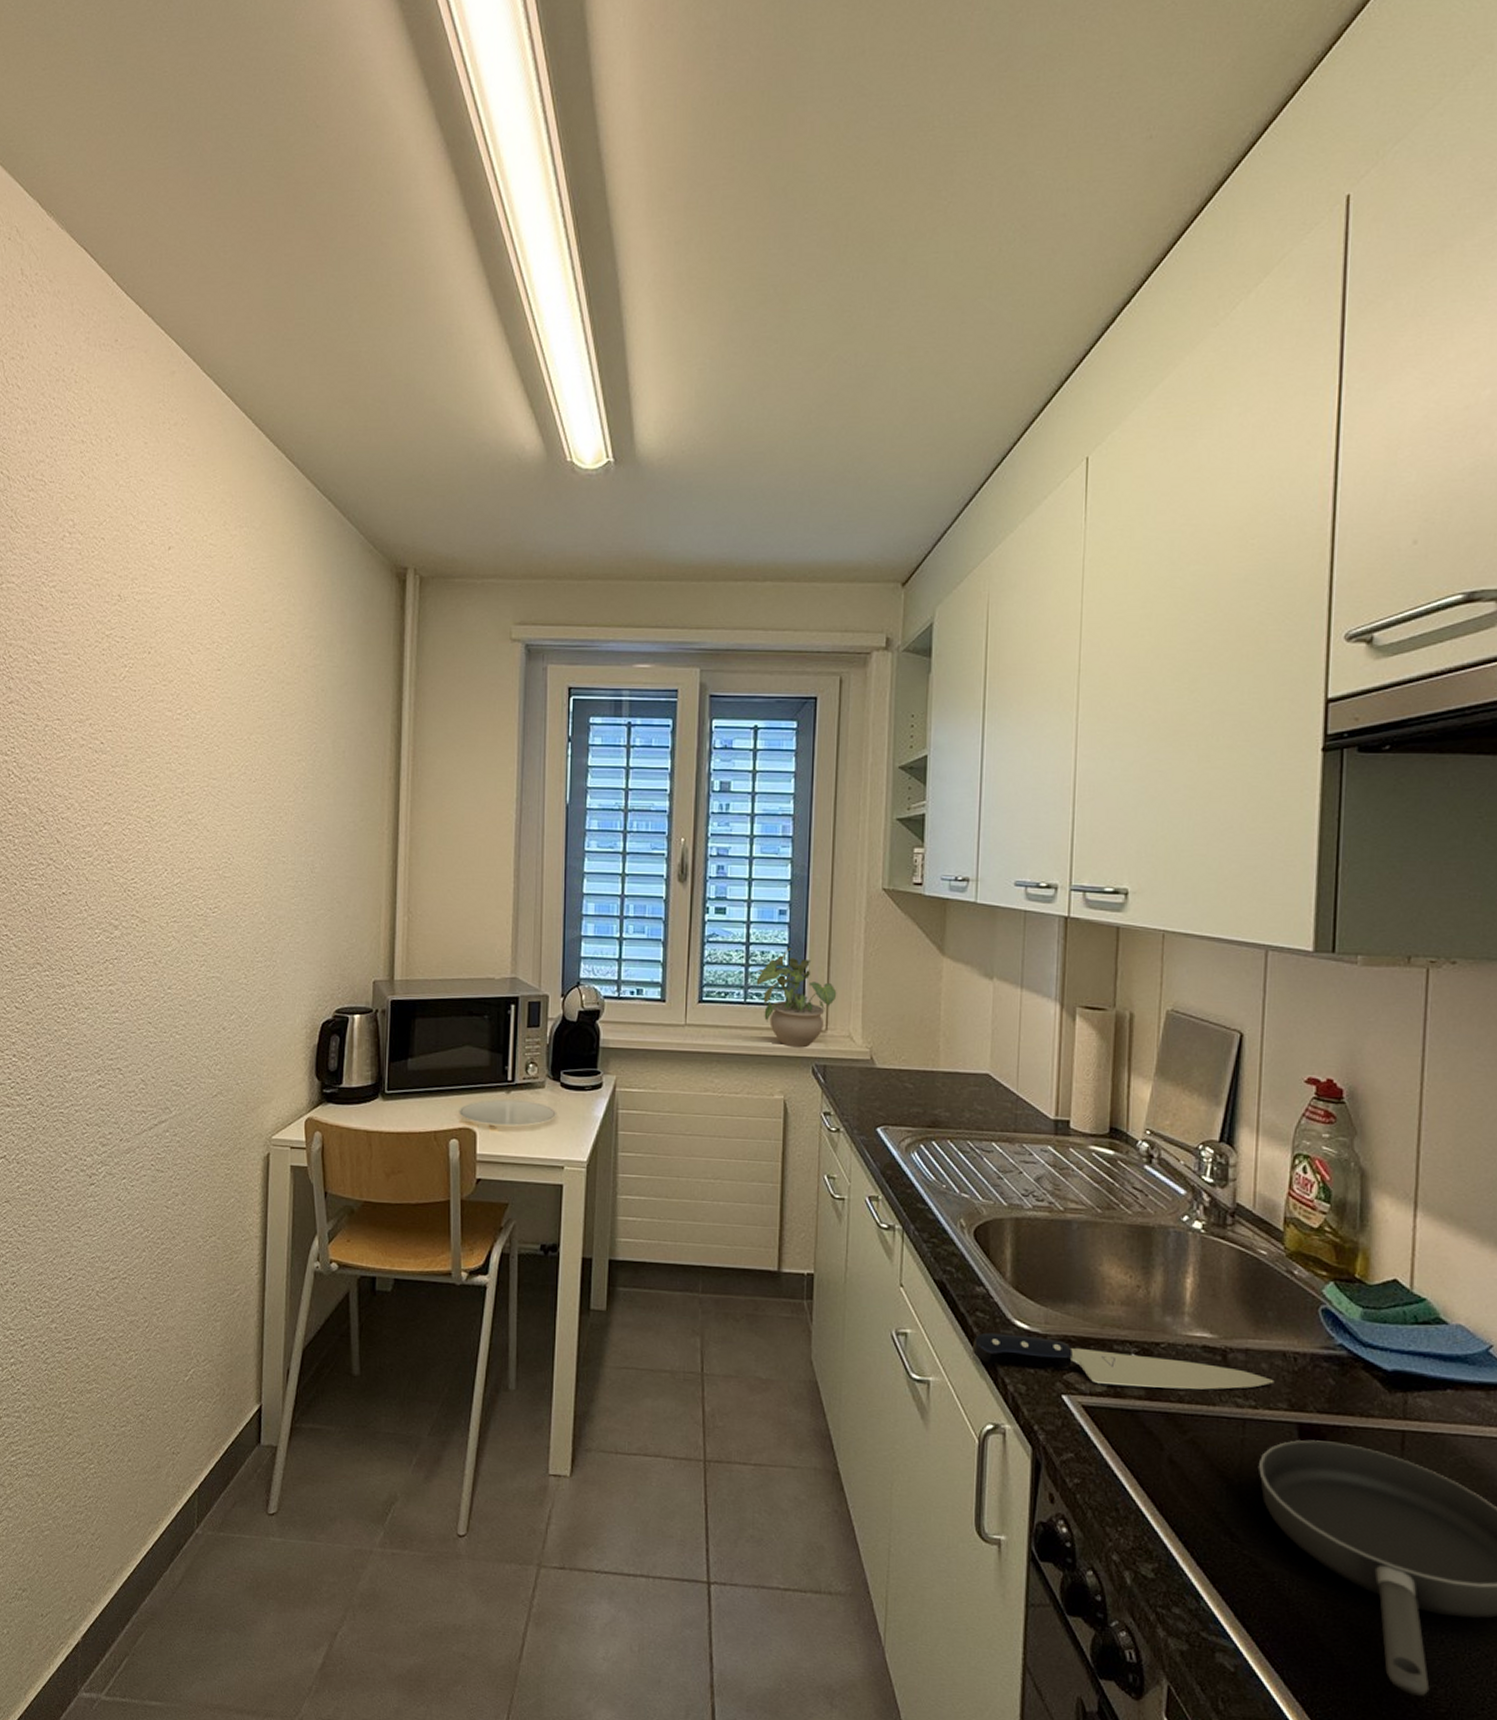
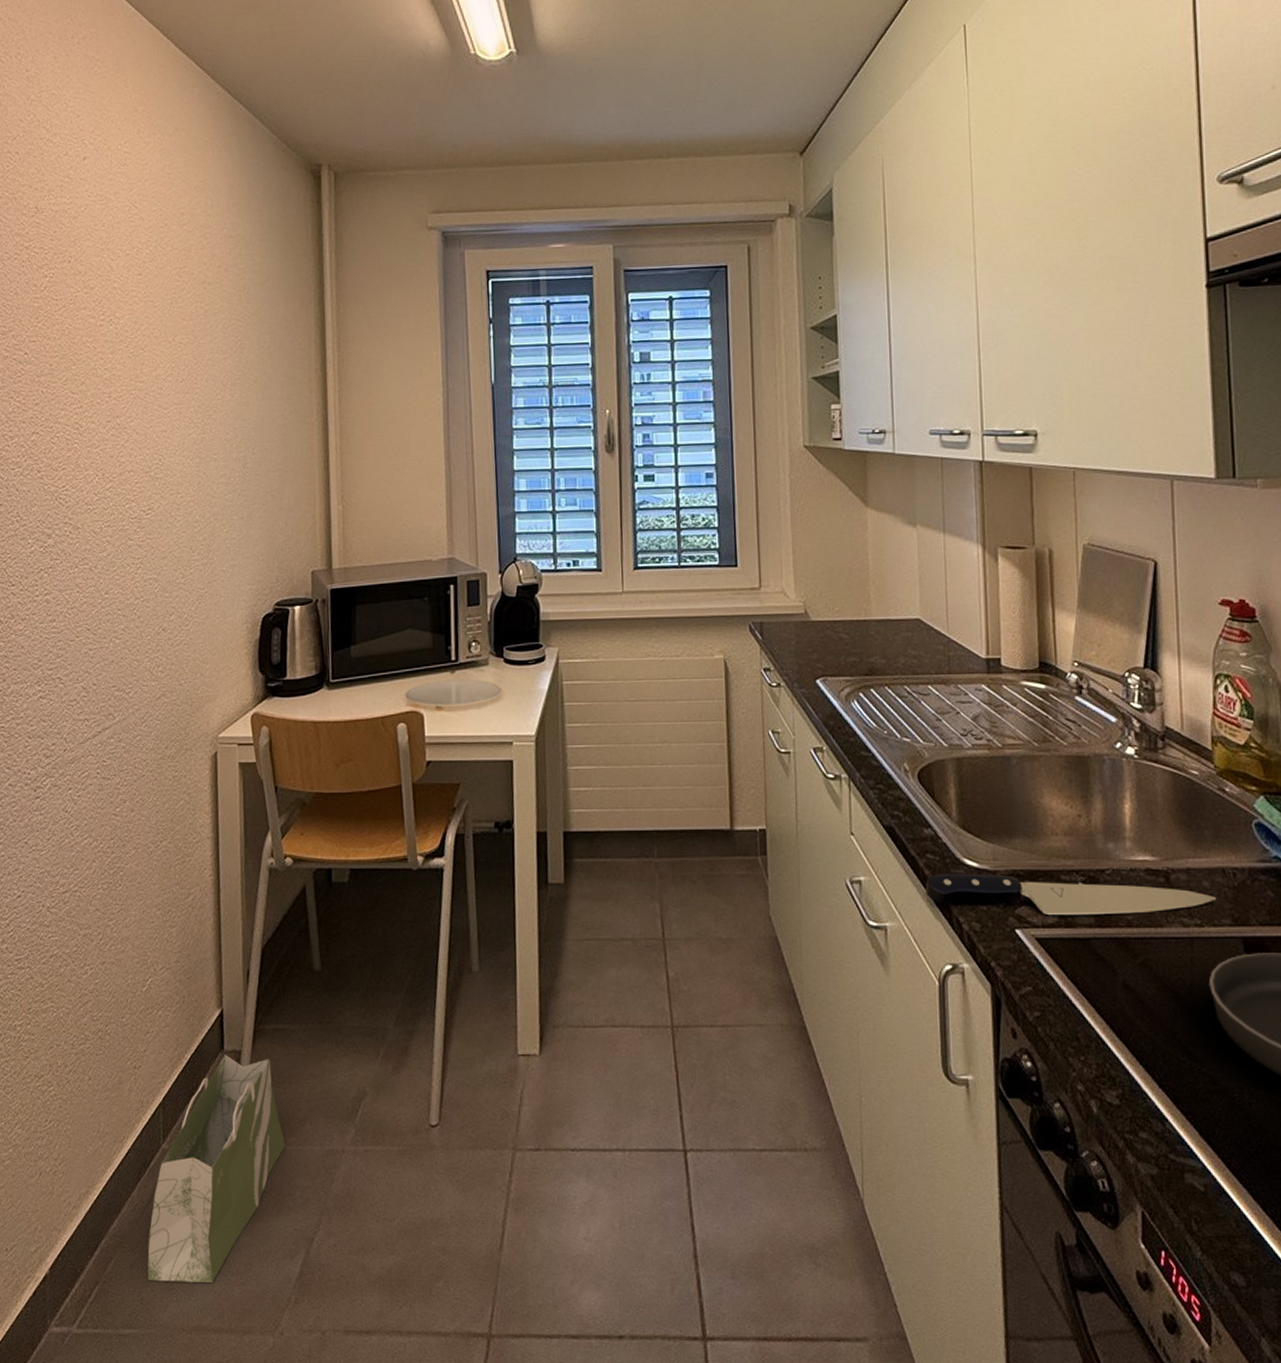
grocery bag: none [175,1449,315,1665] -> present [147,1055,286,1283]
potted plant: present [755,948,837,1048] -> none [687,510,768,607]

